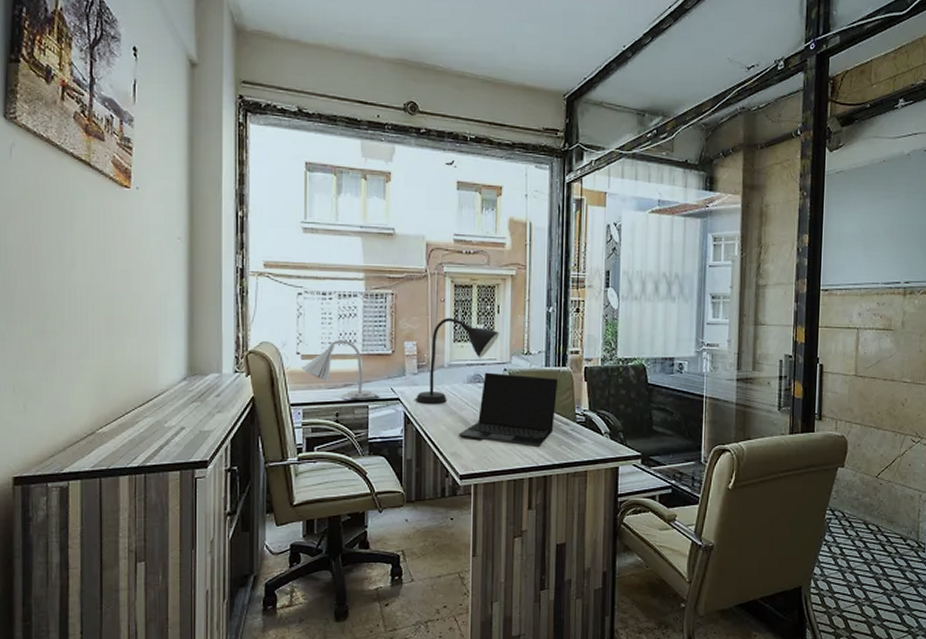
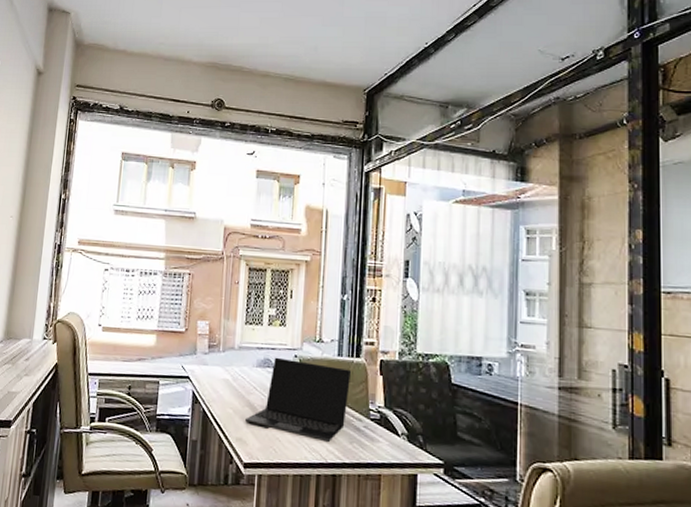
table lamp: present [302,340,380,400] -> none [102,315,171,376]
desk lamp: present [413,317,500,405] -> none [202,299,292,387]

